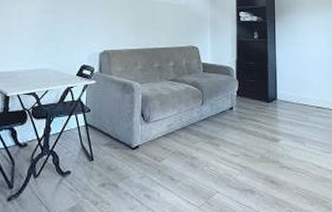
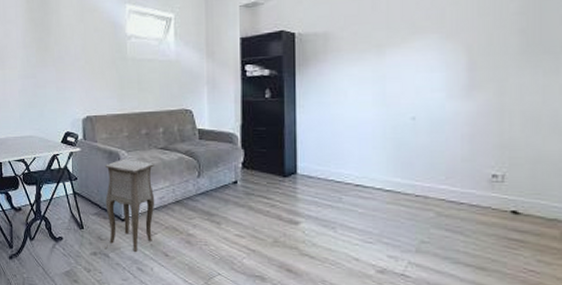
side table: none [113,90,164,180] -> present [104,158,155,252]

